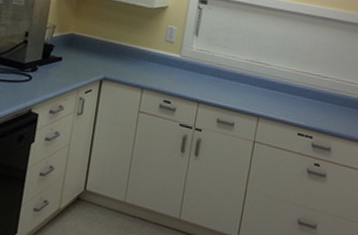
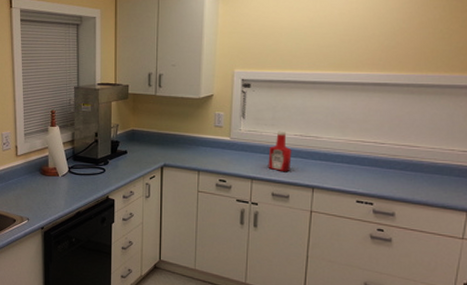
ketchup bottle: none [216,53,242,97] -> present [268,131,292,171]

